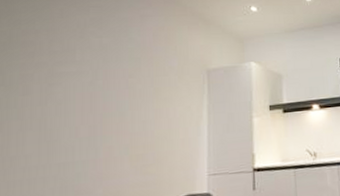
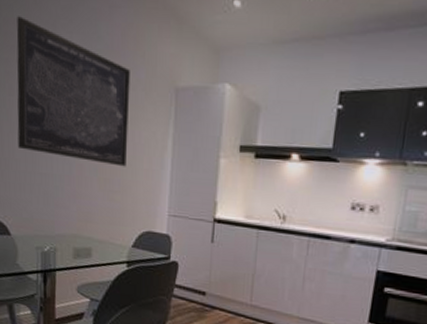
wall art: none [30,28,163,144] -> present [16,16,130,167]

